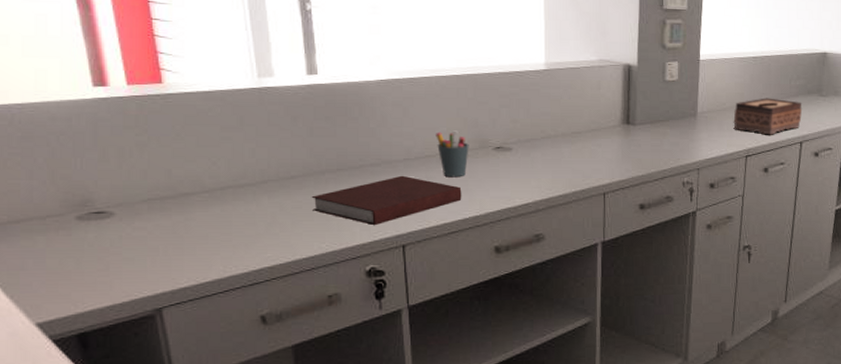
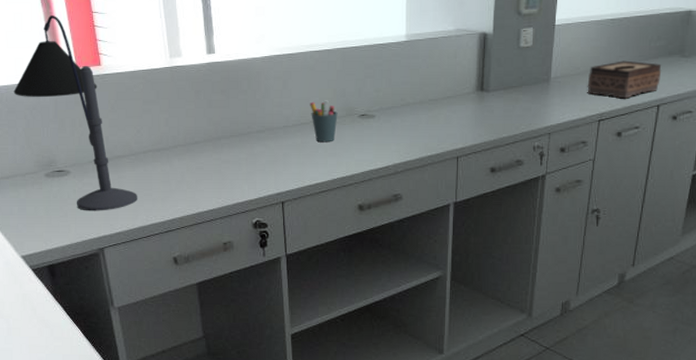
desk lamp: none [31,19,213,263] -> present [13,15,138,211]
notebook: present [311,175,462,226] -> none [210,140,331,185]

